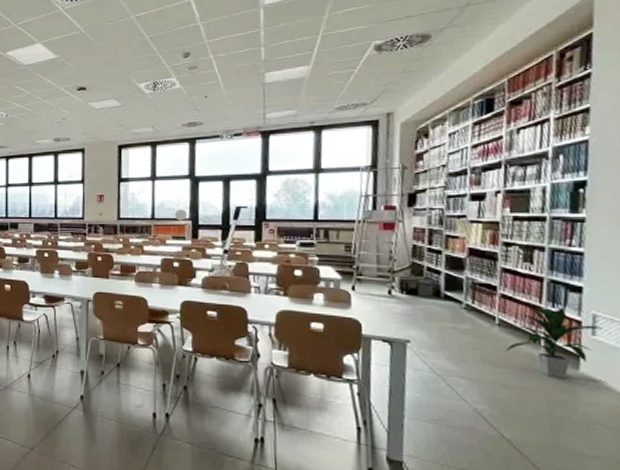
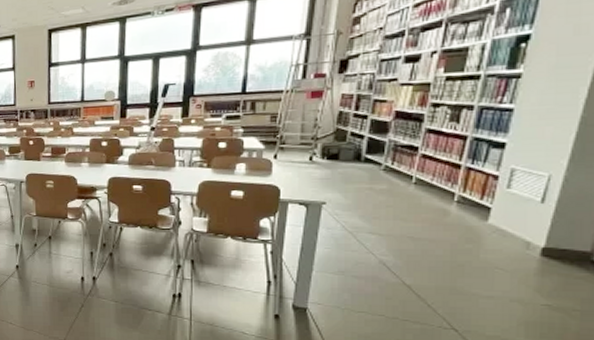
indoor plant: present [505,306,602,379] -> none [418,163,518,230]

